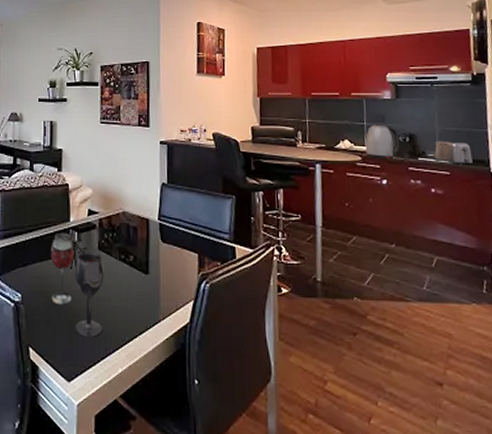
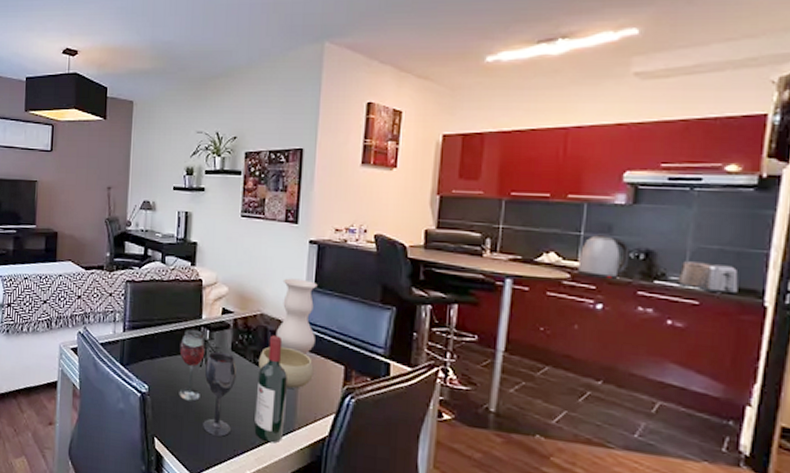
wine bottle: none [123,231,151,337] -> present [254,335,289,443]
bowl: none [124,241,172,280] -> present [259,346,314,389]
vase: none [137,177,172,248] -> present [275,278,318,356]

